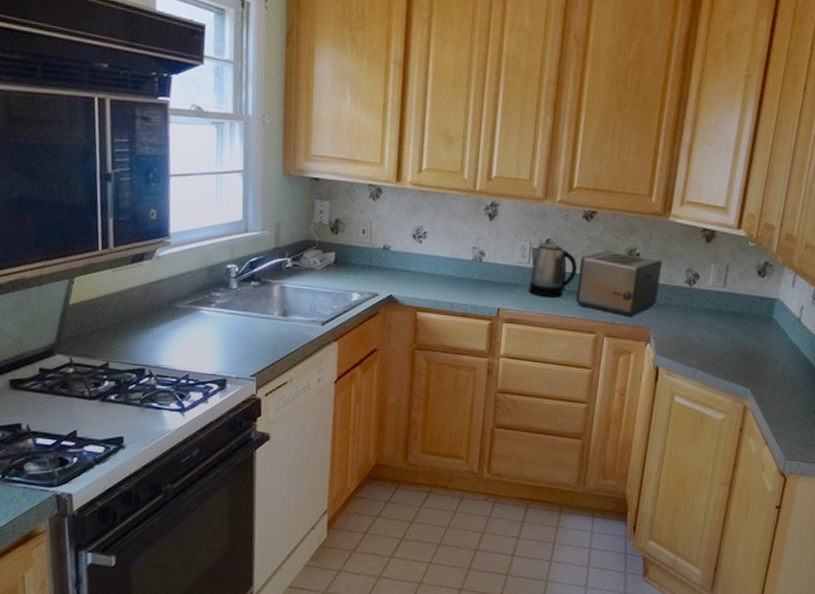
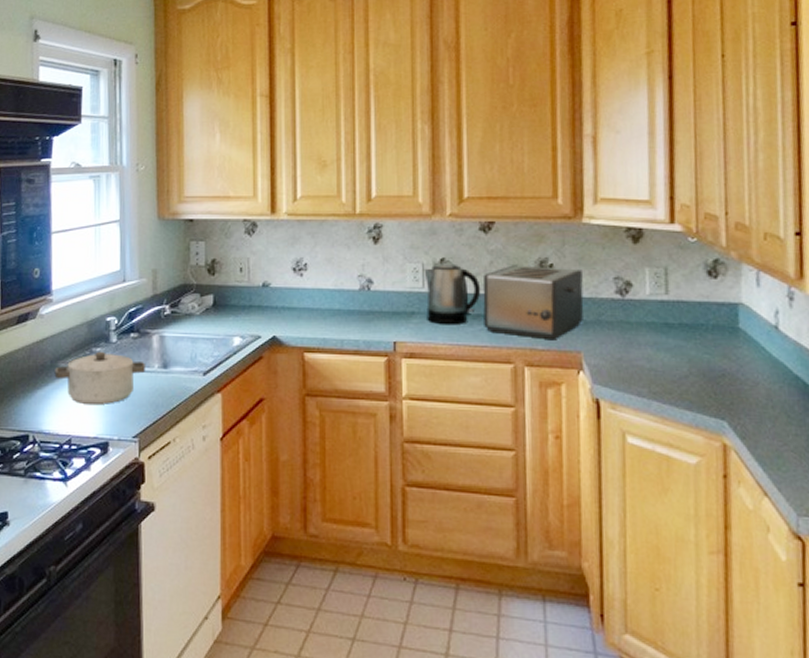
cooking pot: none [172,295,266,345] -> present [54,351,146,404]

